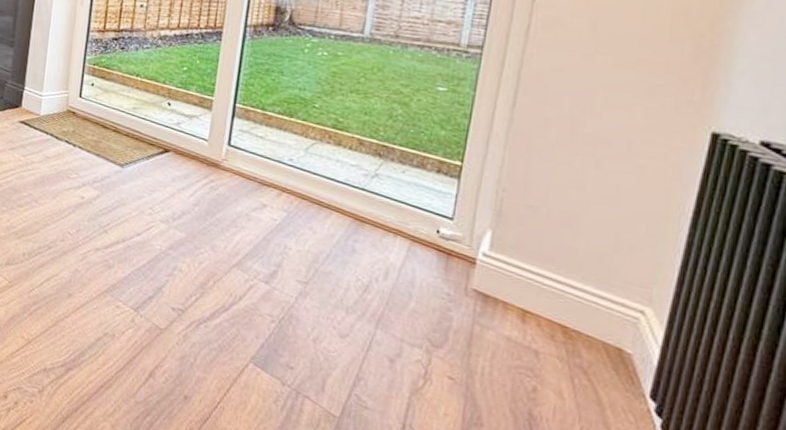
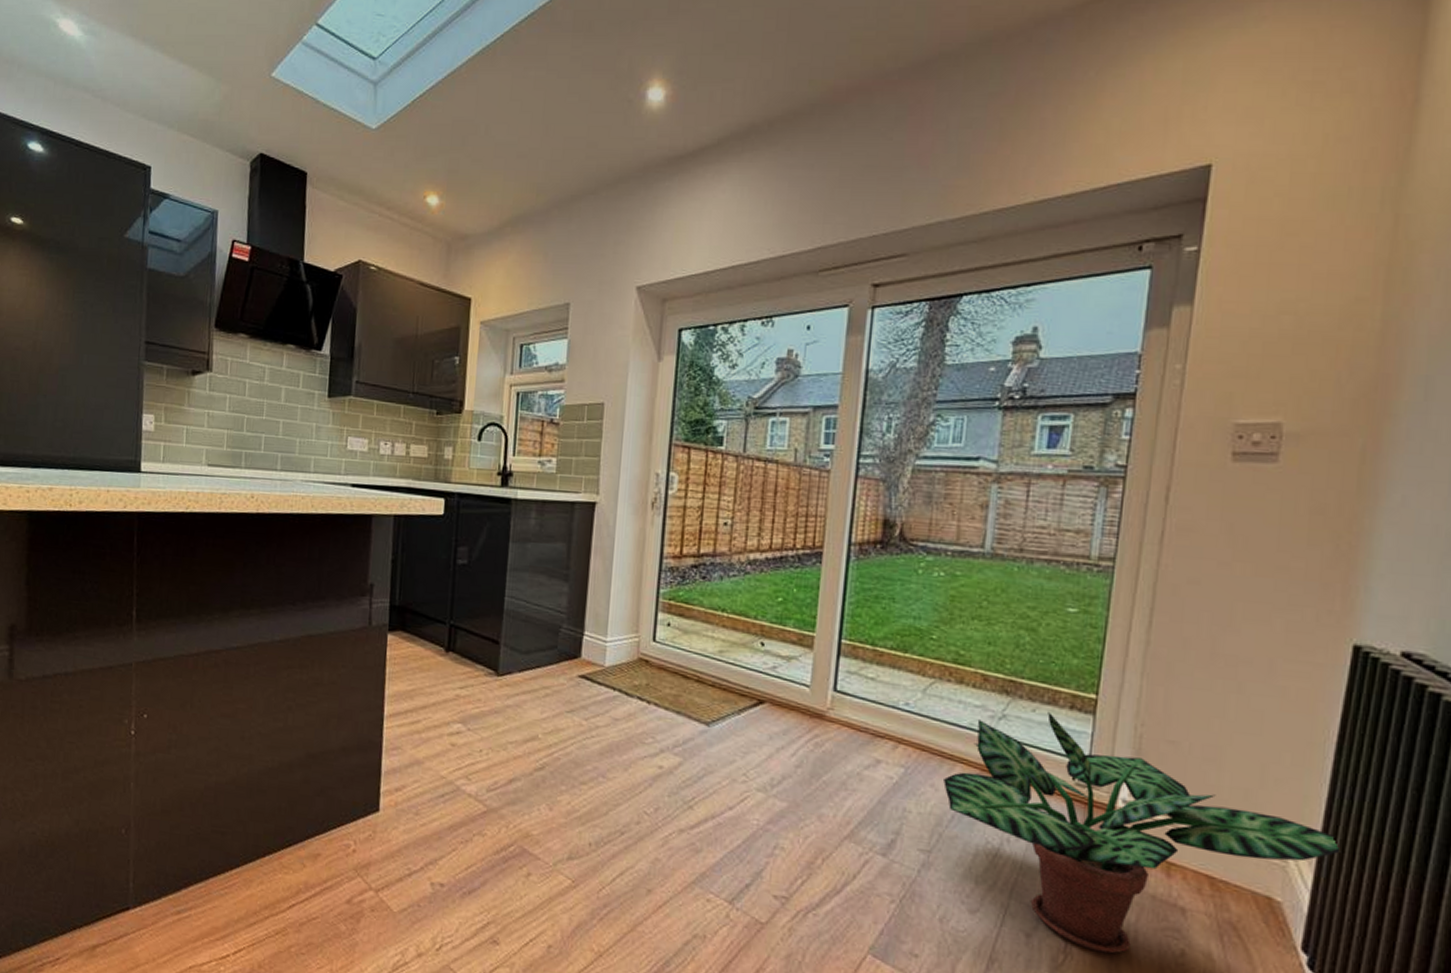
potted plant: none [321,173,694,383] -> present [943,711,1342,954]

